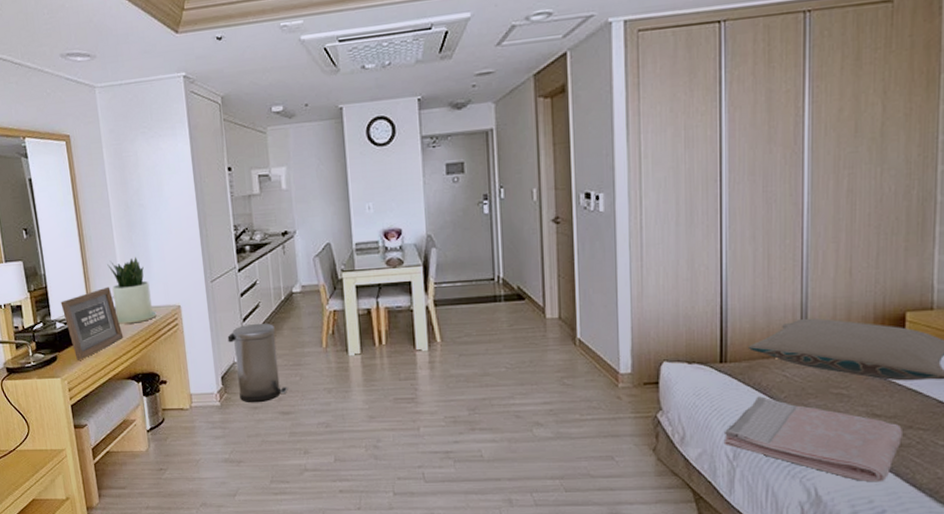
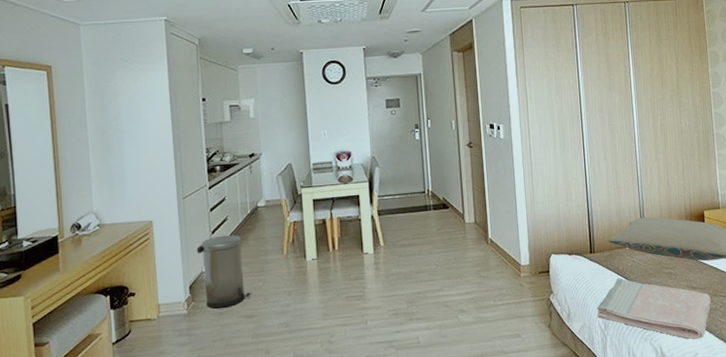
picture frame: present [60,286,124,360] -> none [29,205,94,278]
planter: present [107,257,157,324] -> none [81,177,129,241]

